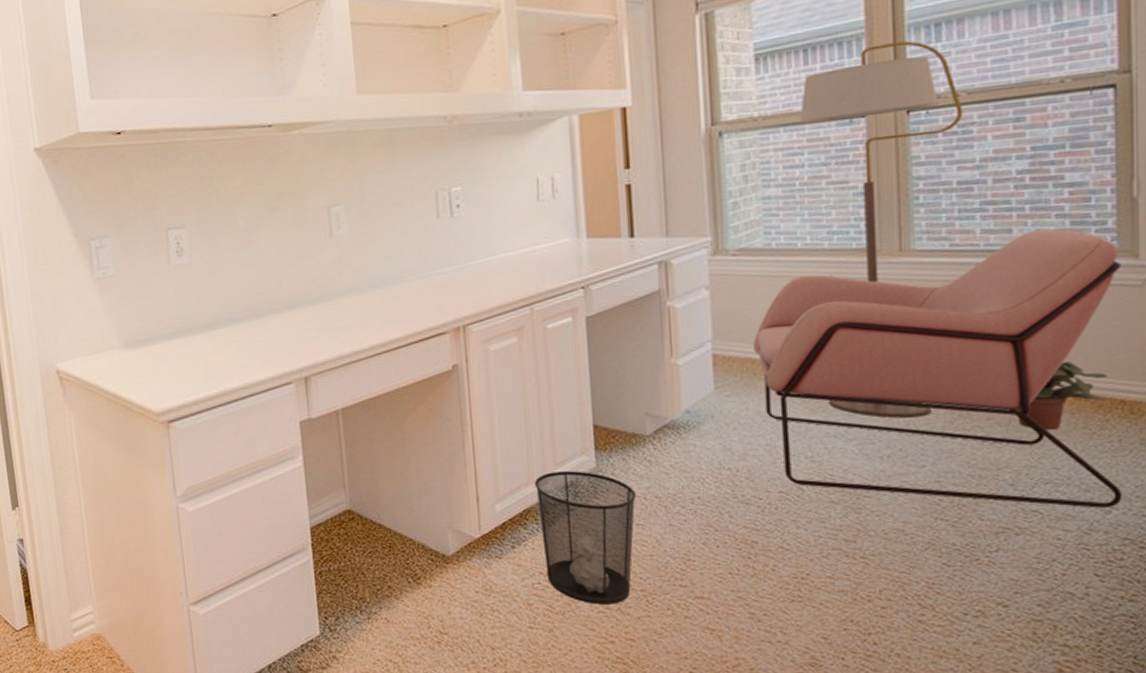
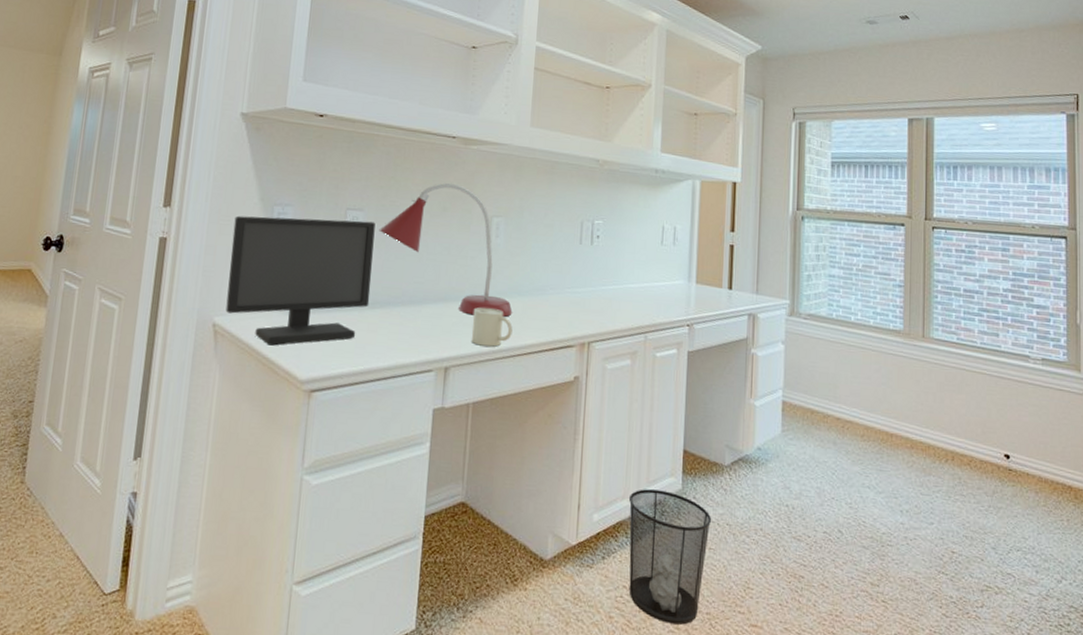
computer monitor: none [53,237,211,383] -> present [225,215,376,346]
desk lamp: none [206,178,370,318] -> present [379,182,513,317]
mug: none [325,307,374,349] -> present [471,307,513,347]
armchair: present [752,228,1123,508] -> none [813,337,1070,578]
floor lamp: present [800,41,964,418] -> none [859,173,970,480]
potted plant: present [1015,361,1108,430] -> none [998,448,1060,504]

